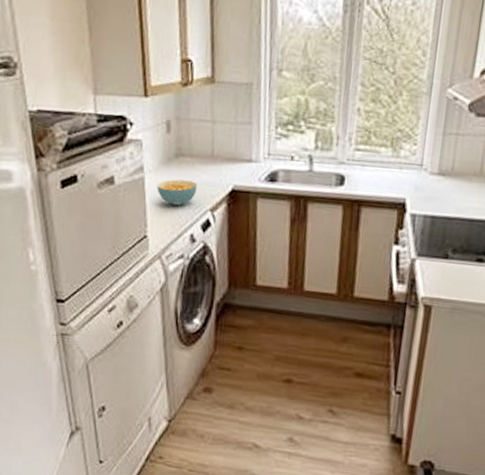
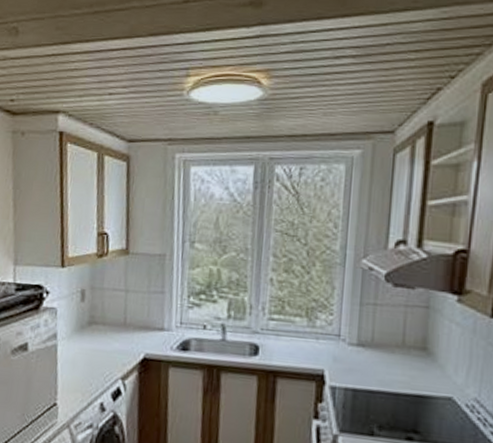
cereal bowl: present [157,179,198,206] -> none [69,347,110,374]

